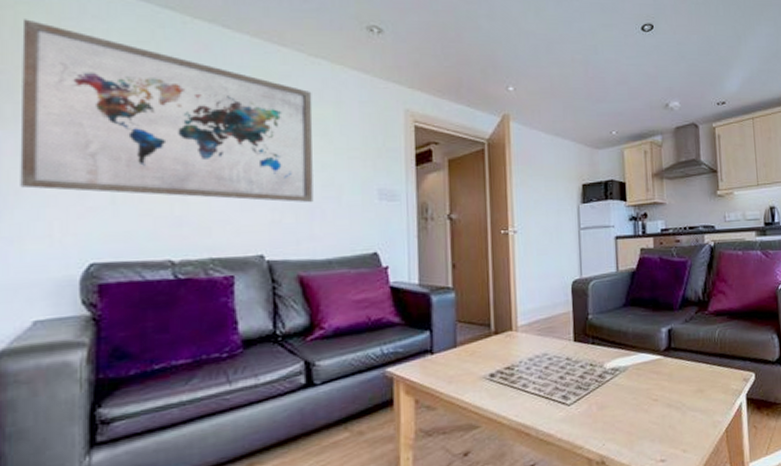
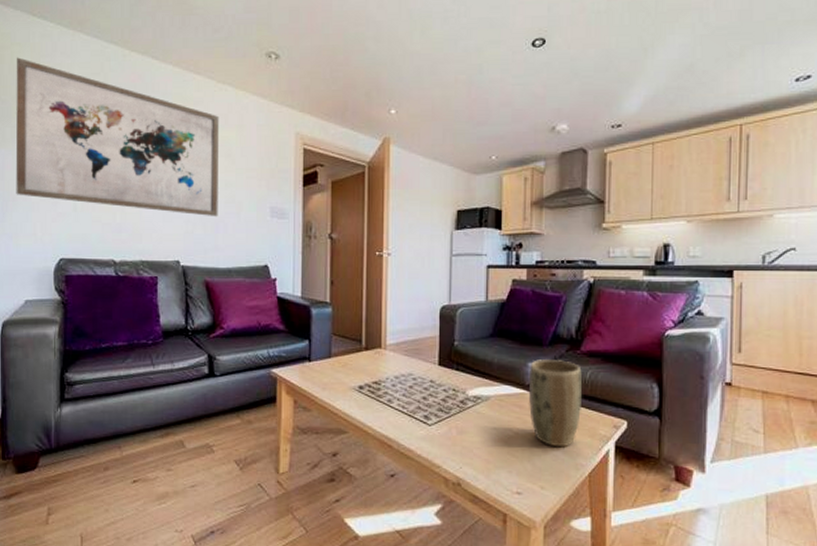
plant pot: none [663,322,714,408] -> present [529,359,582,448]

